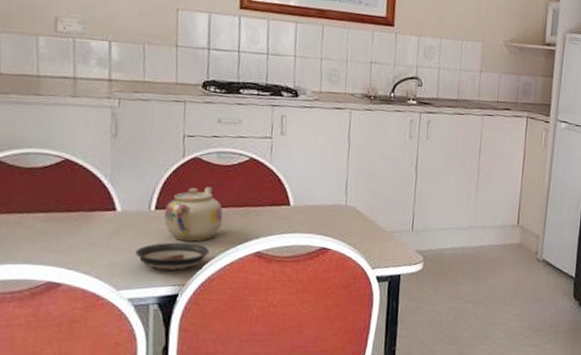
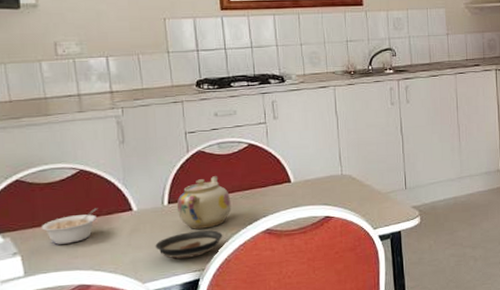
legume: none [15,202,80,236] -> present [41,208,98,245]

